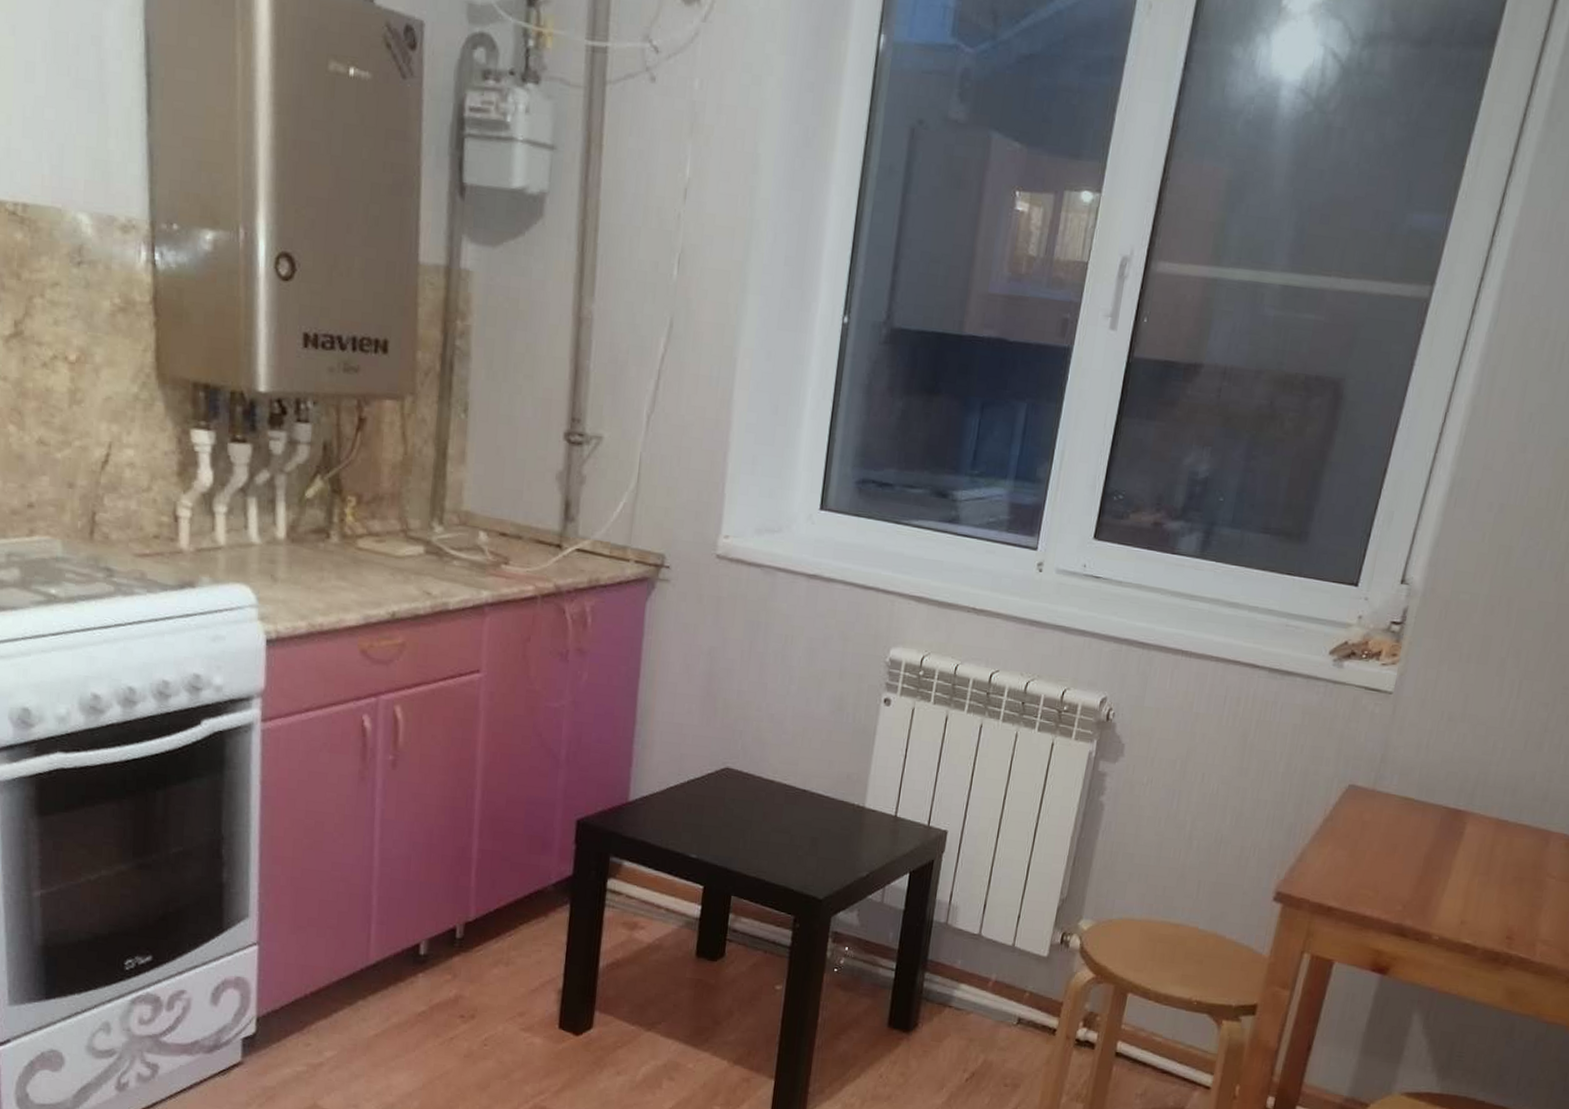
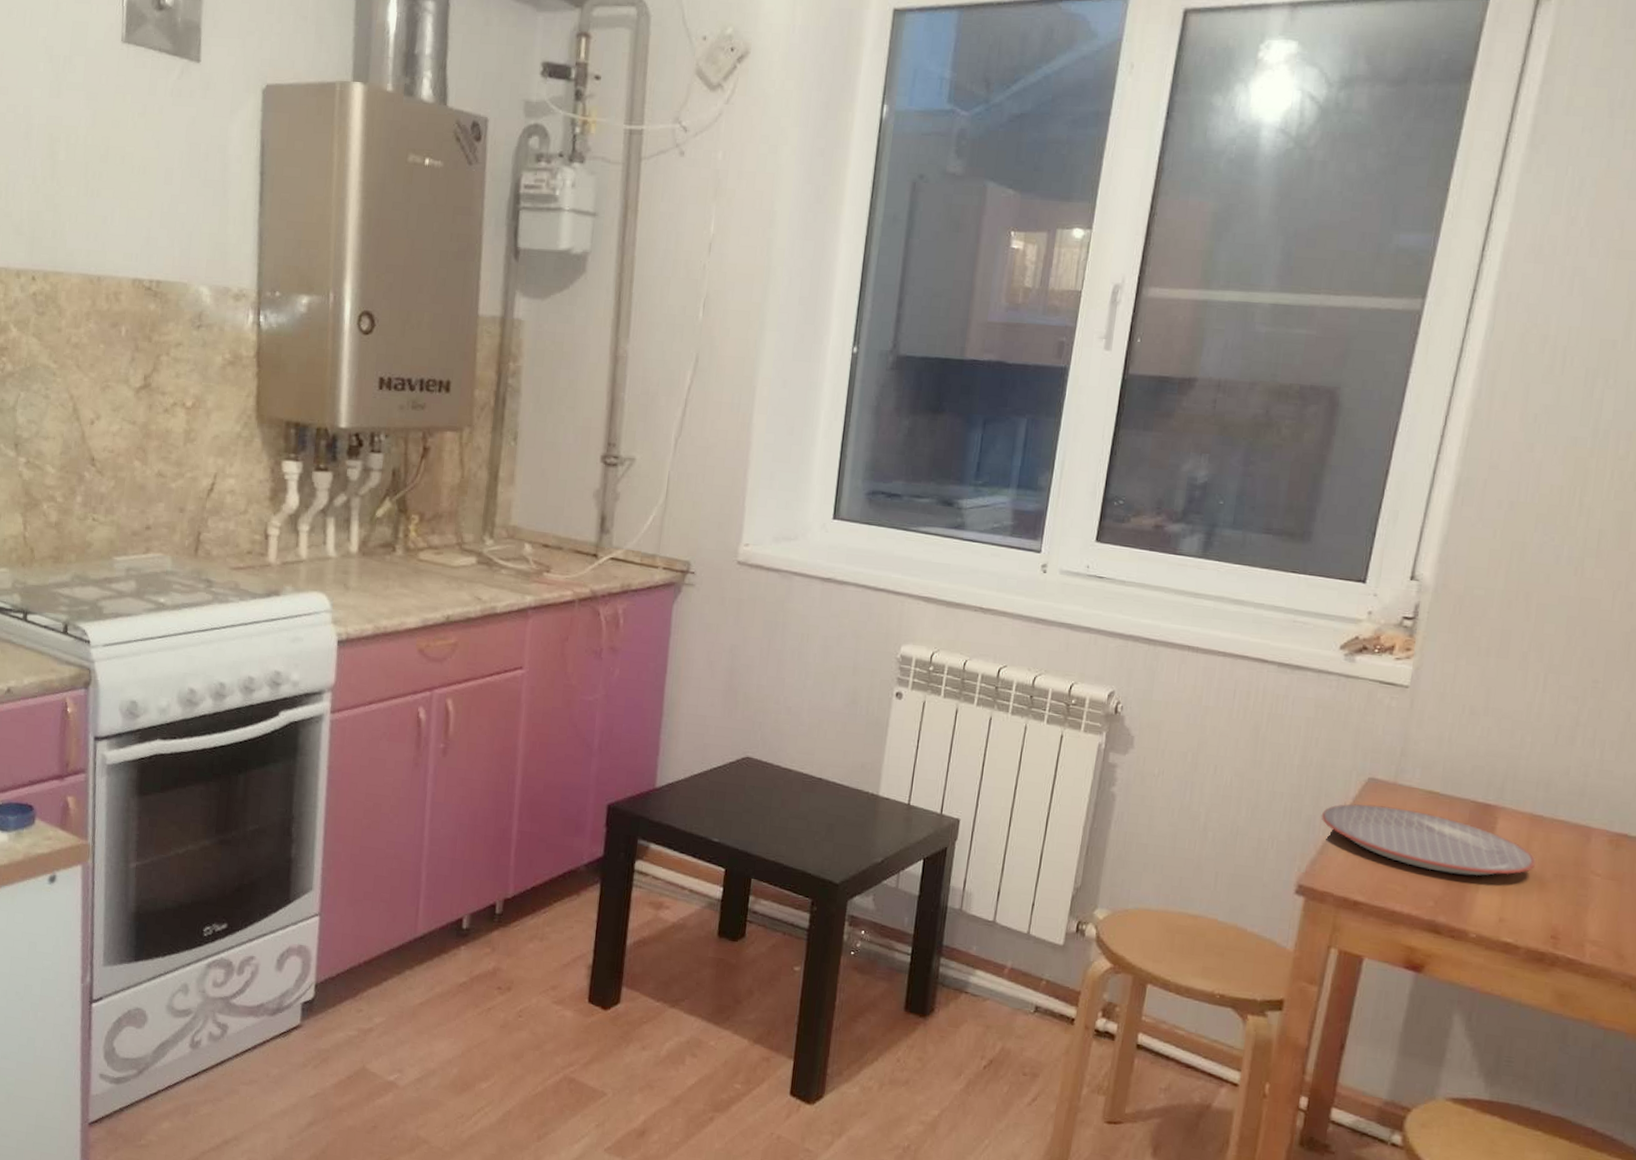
plate: none [1302,811,1498,880] -> present [1321,804,1536,876]

